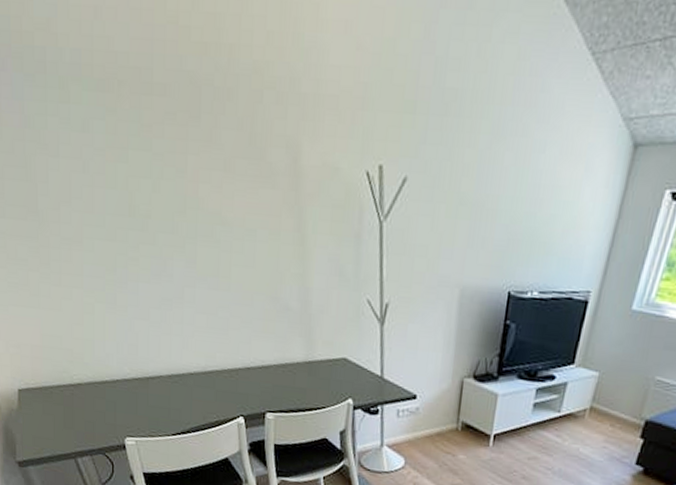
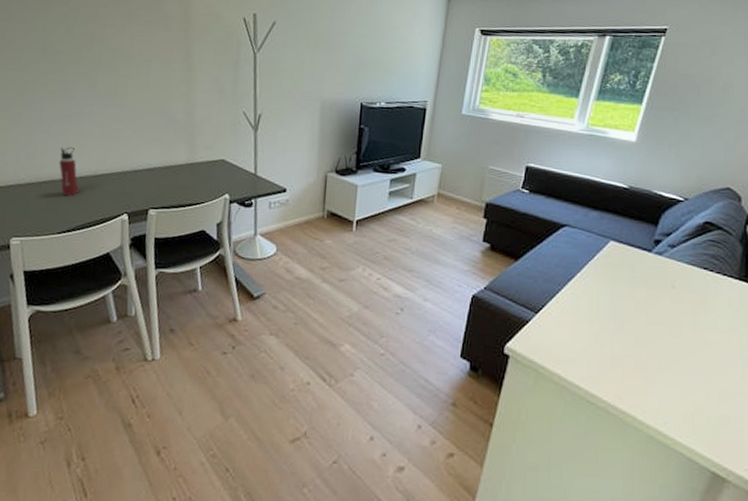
water bottle: none [163,337,189,395] -> present [59,146,79,196]

